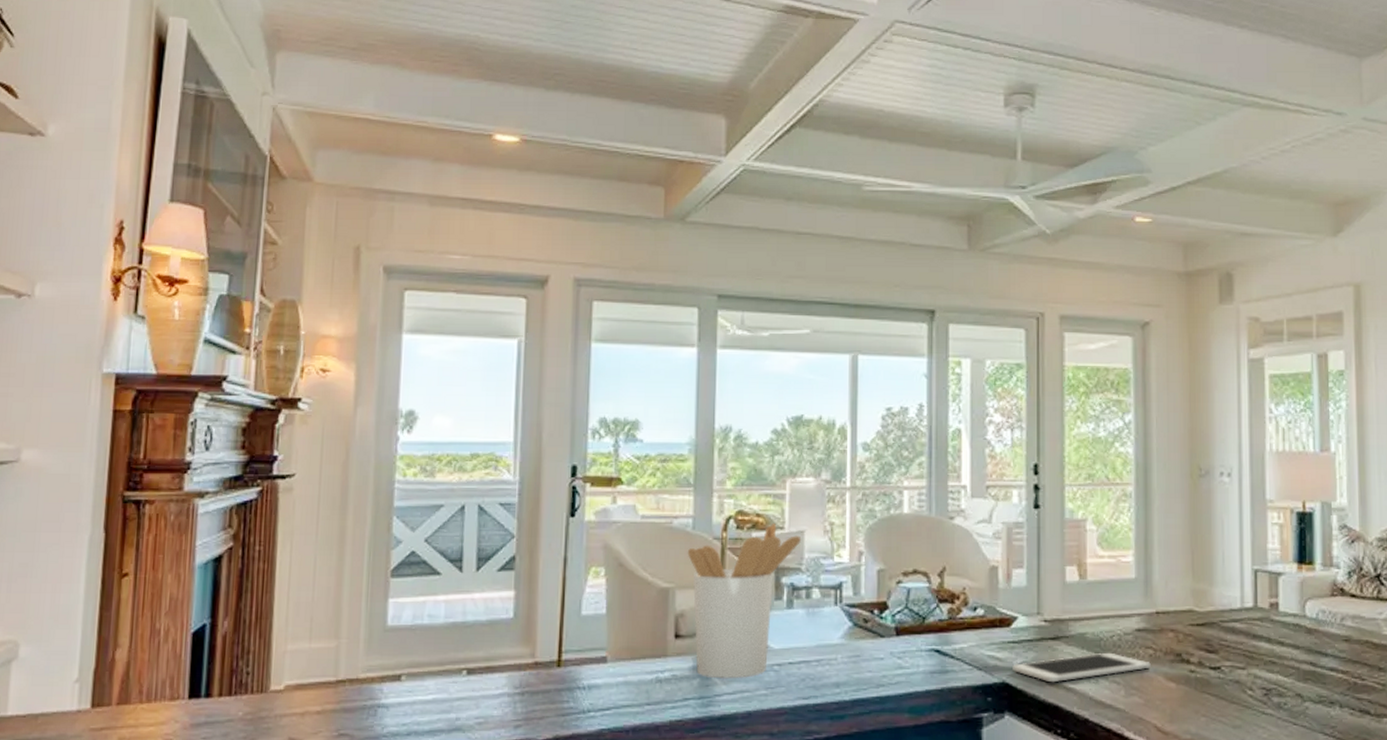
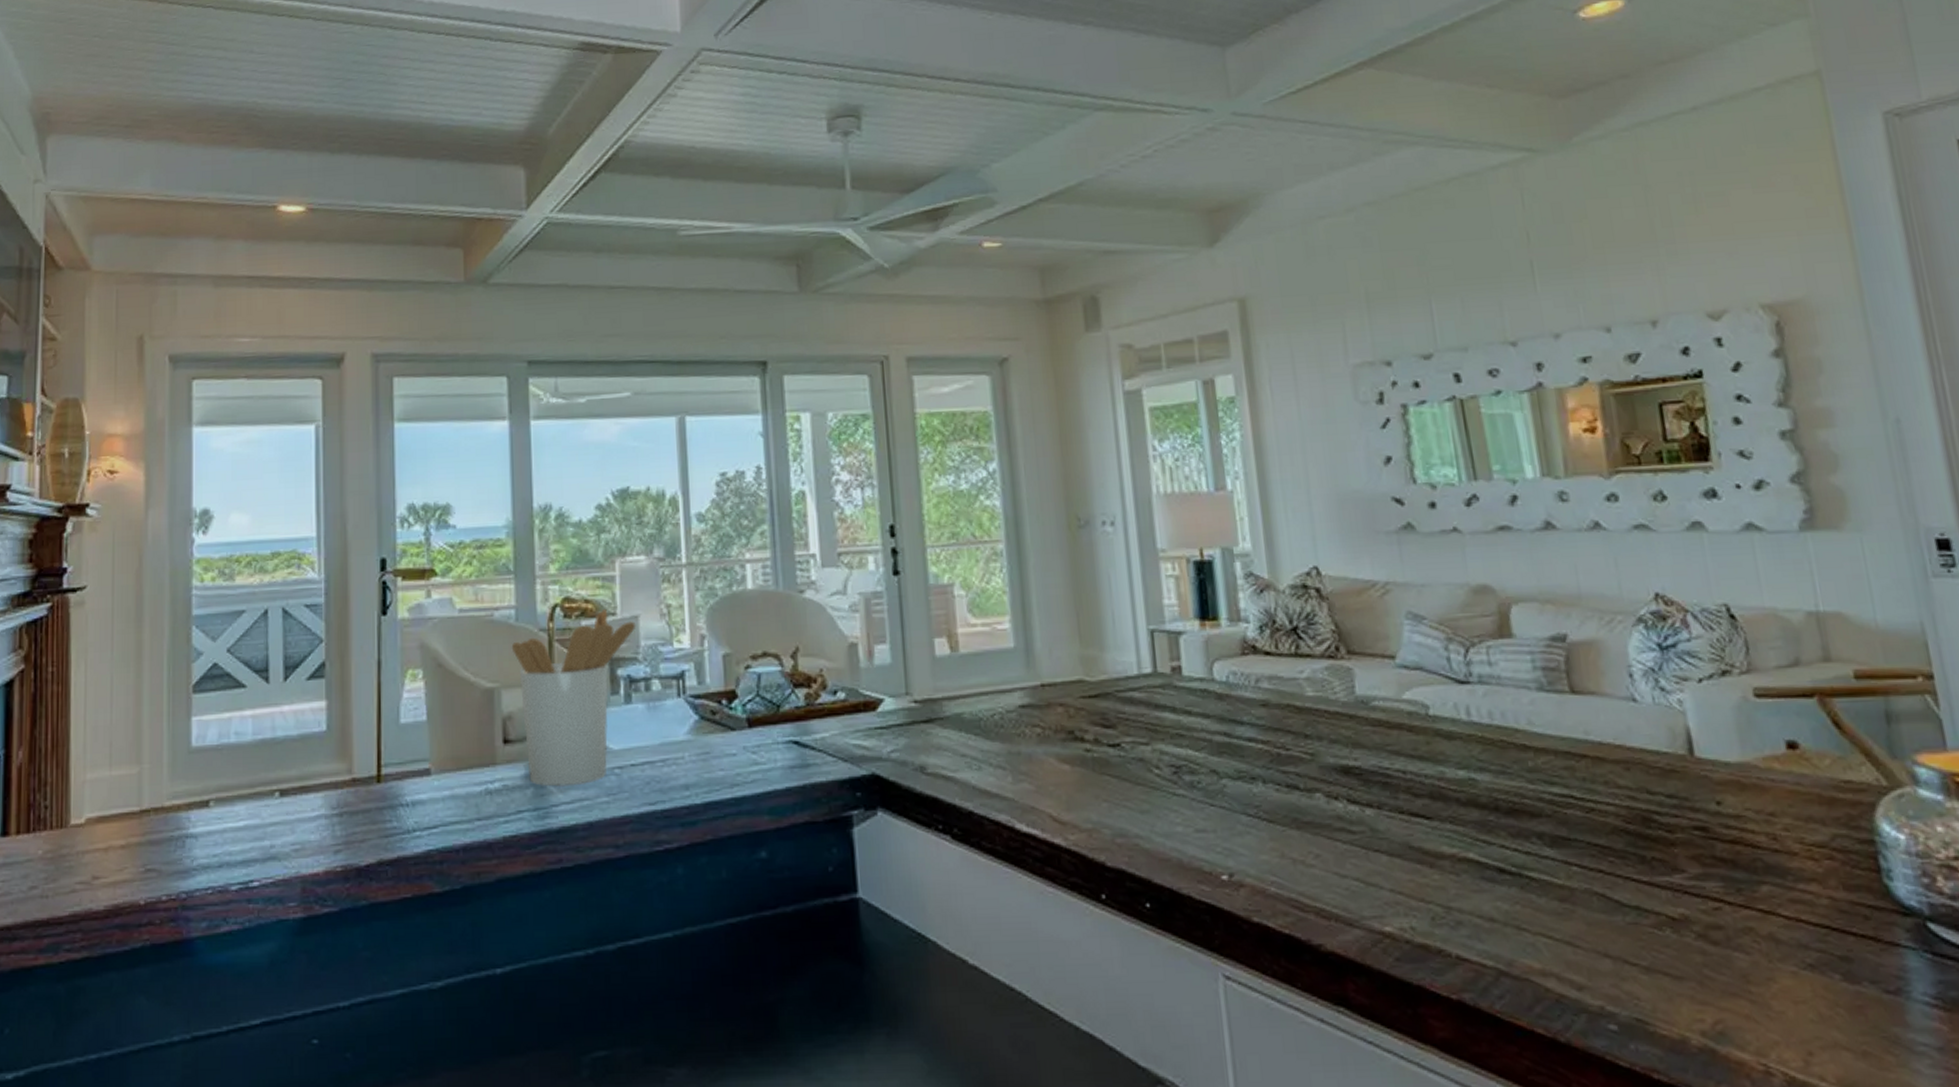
cell phone: present [1013,652,1151,683] -> none [882,733,1040,772]

